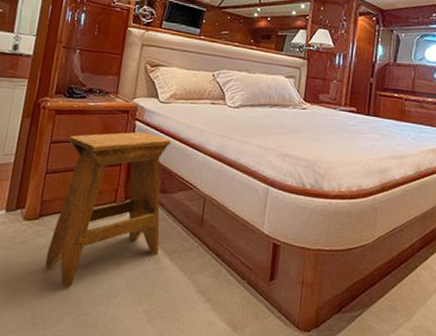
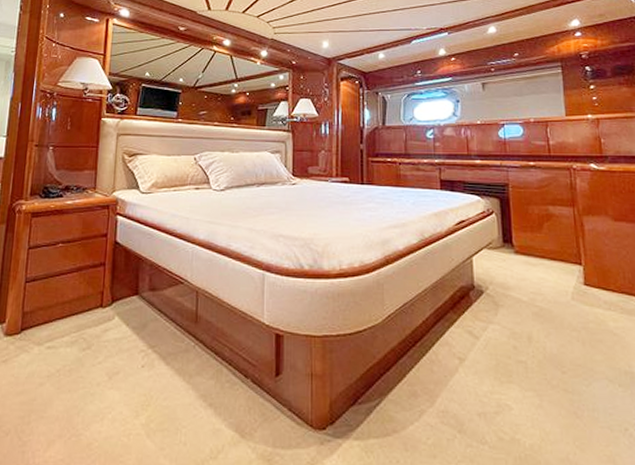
stool: present [45,131,171,288] -> none [30,226,156,407]

